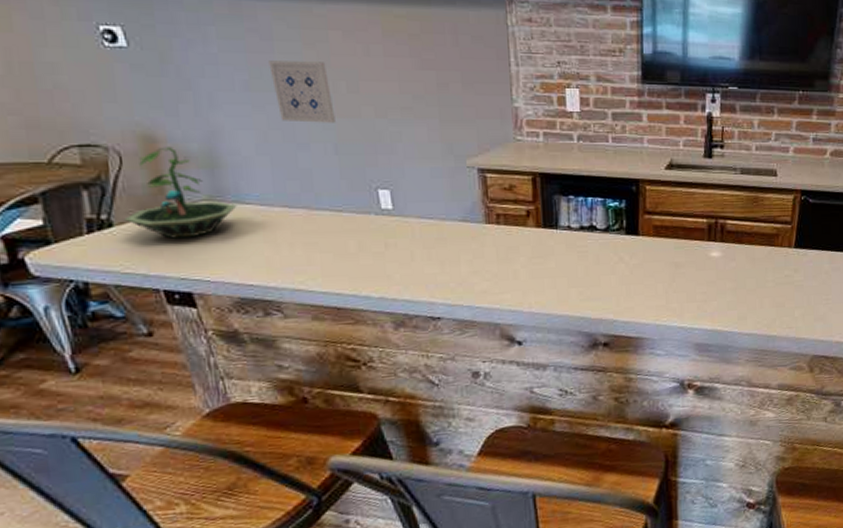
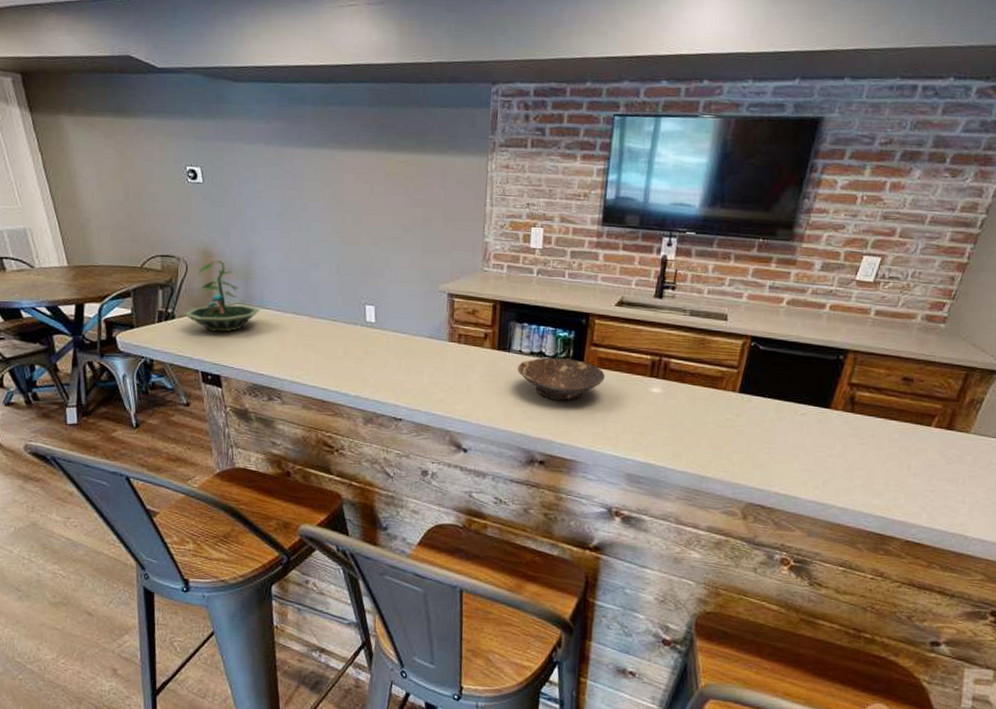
wall art: present [268,60,336,123] -> none [297,196,341,248]
bowl: none [568,230,662,277] -> present [518,358,605,401]

